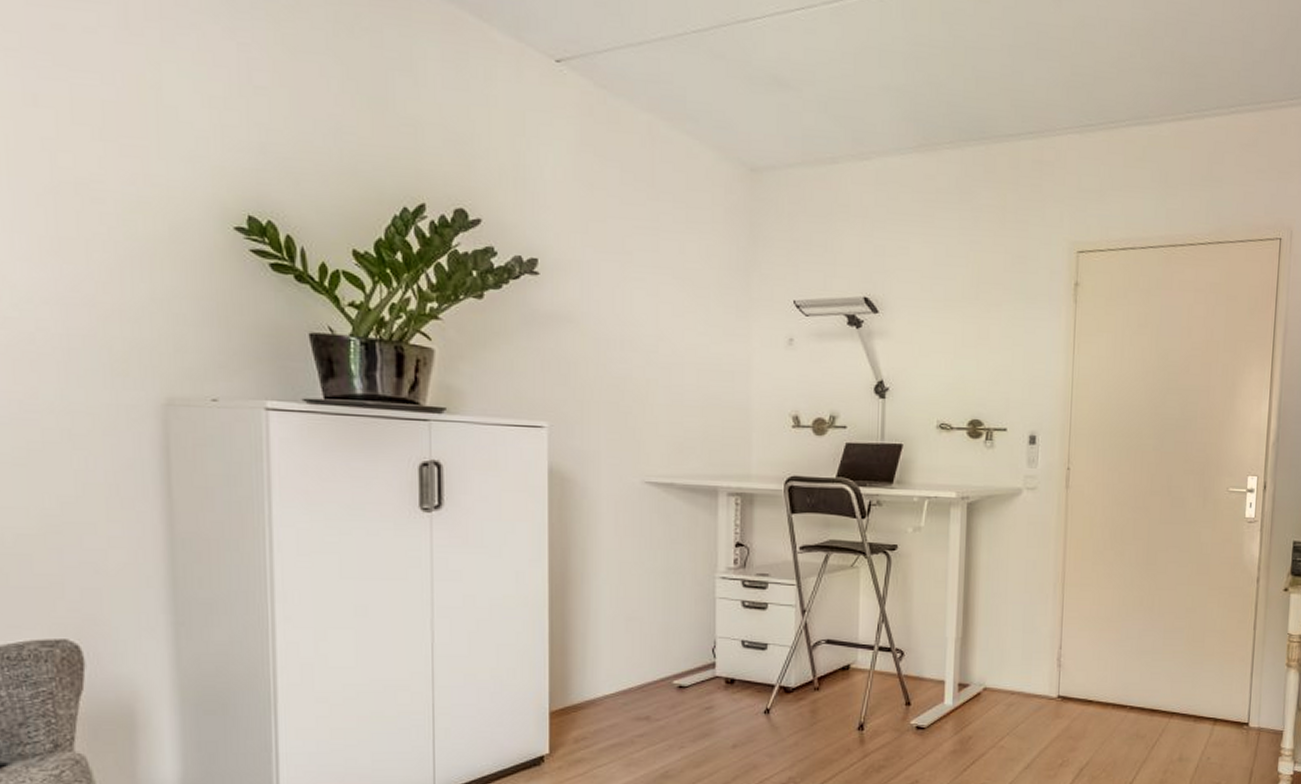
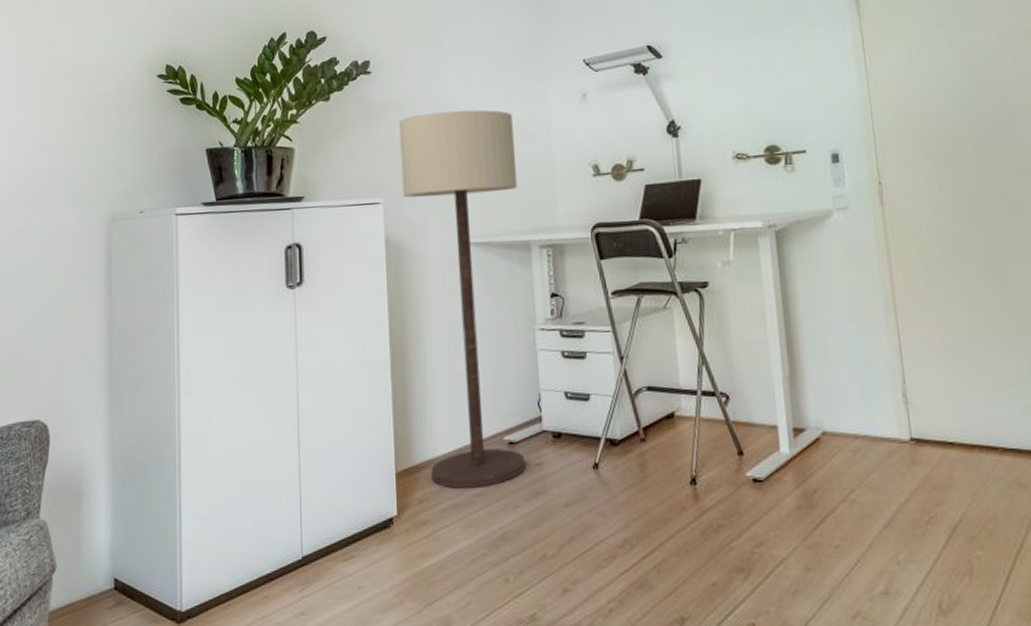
floor lamp: none [572,332,709,728] -> present [399,110,526,488]

